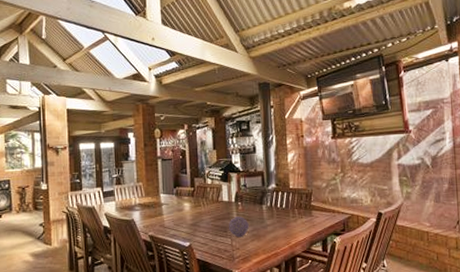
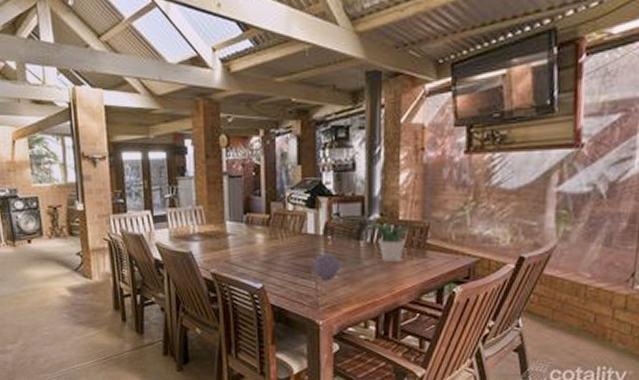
potted plant: none [268,190,299,221] -> present [369,222,411,262]

